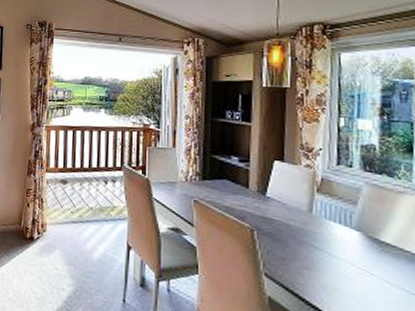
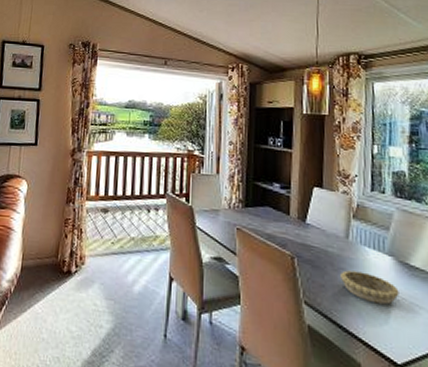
decorative bowl: none [303,244,368,280] -> present [340,270,399,305]

